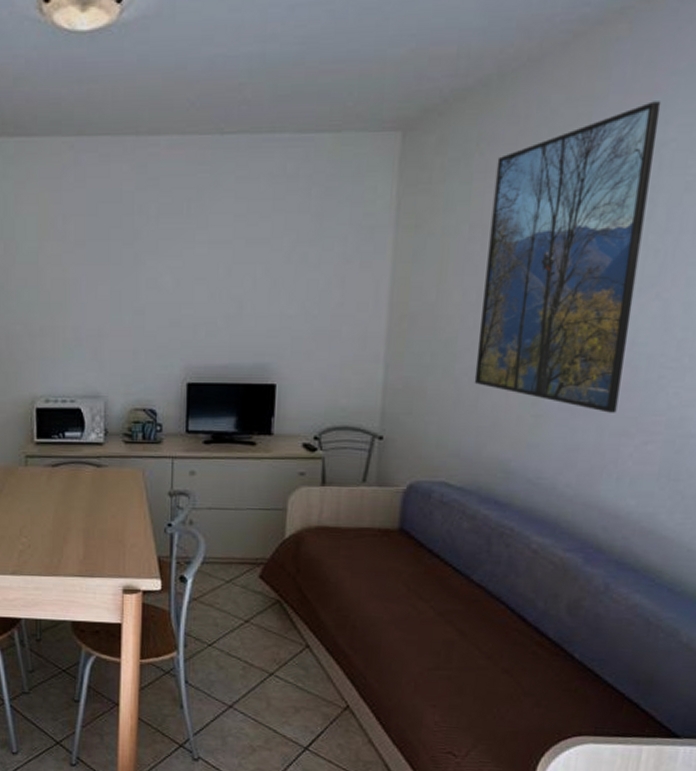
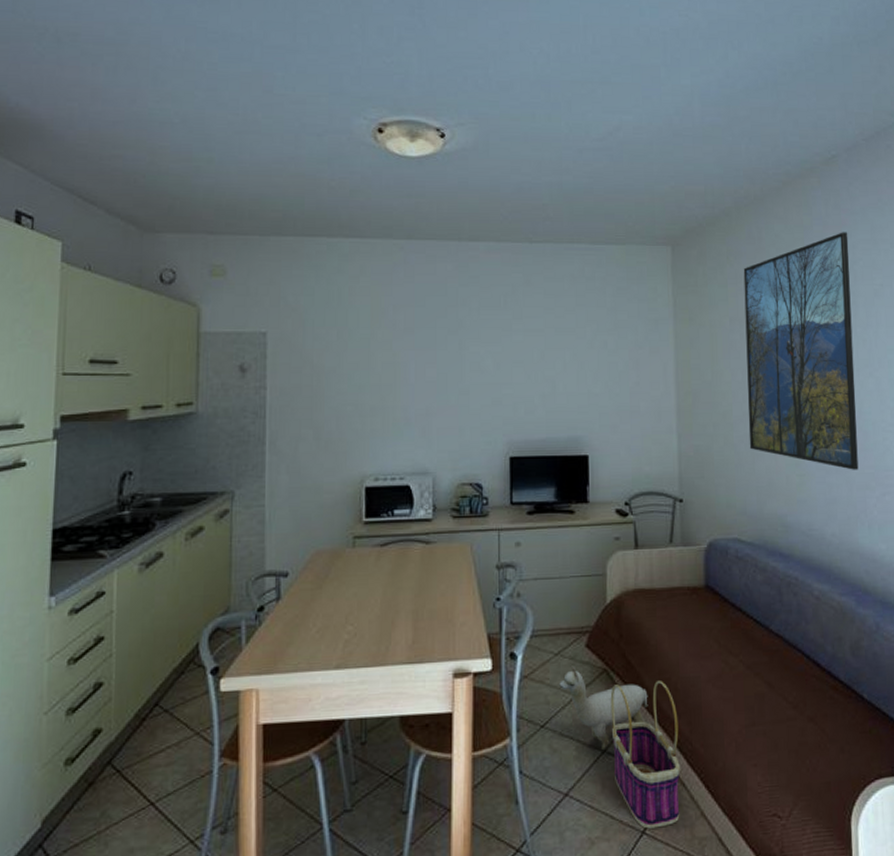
plush toy: none [229,594,323,674] -> present [559,665,648,751]
basket: none [280,616,354,747] -> present [610,681,680,829]

